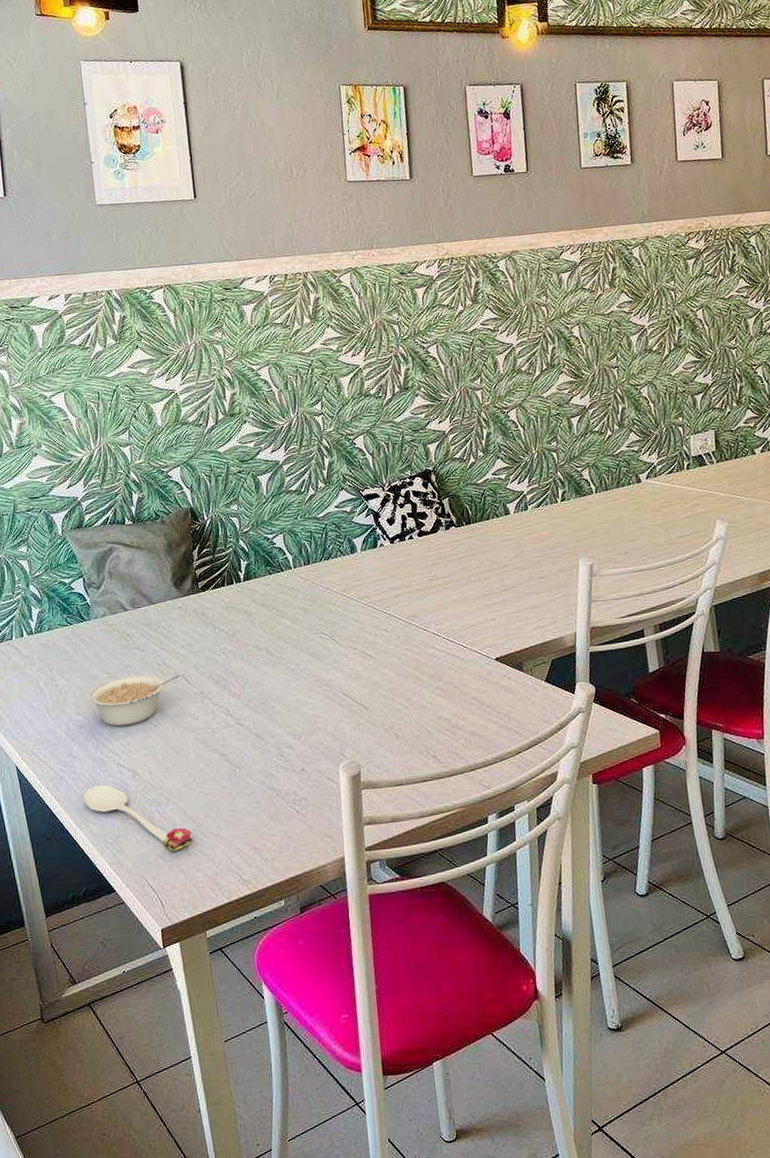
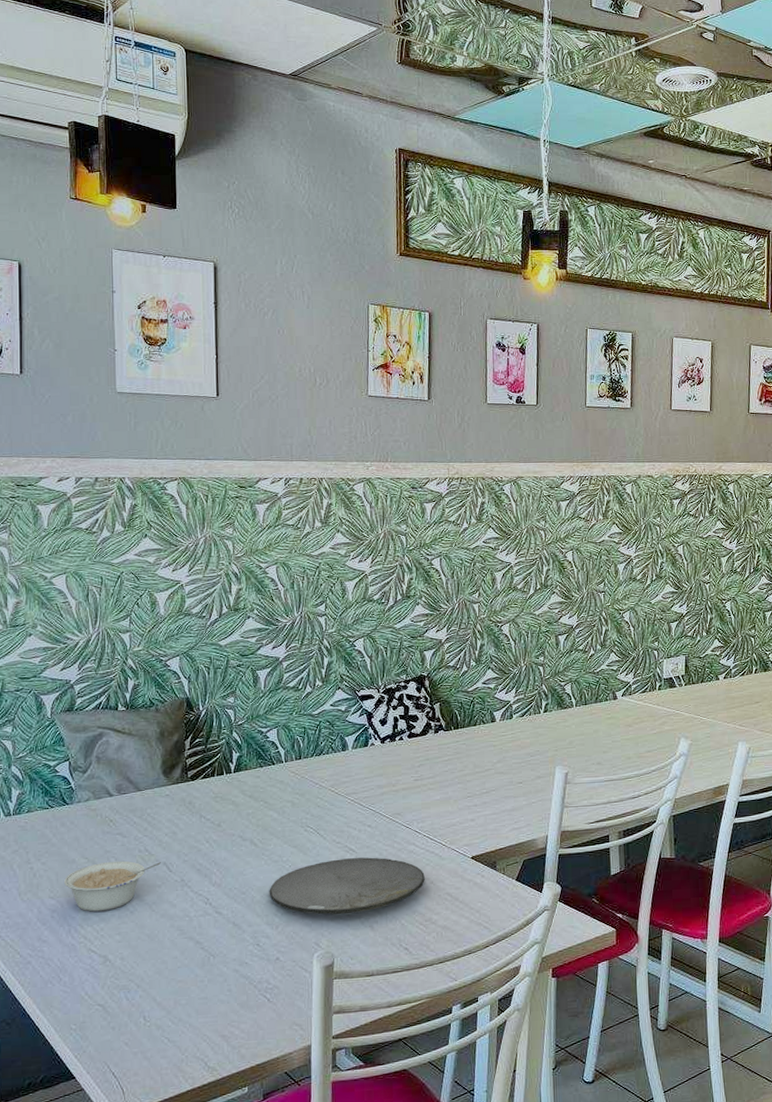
spoon: present [83,785,193,851] -> none [49,970,161,1038]
plate: none [288,662,448,724] -> present [269,857,425,915]

